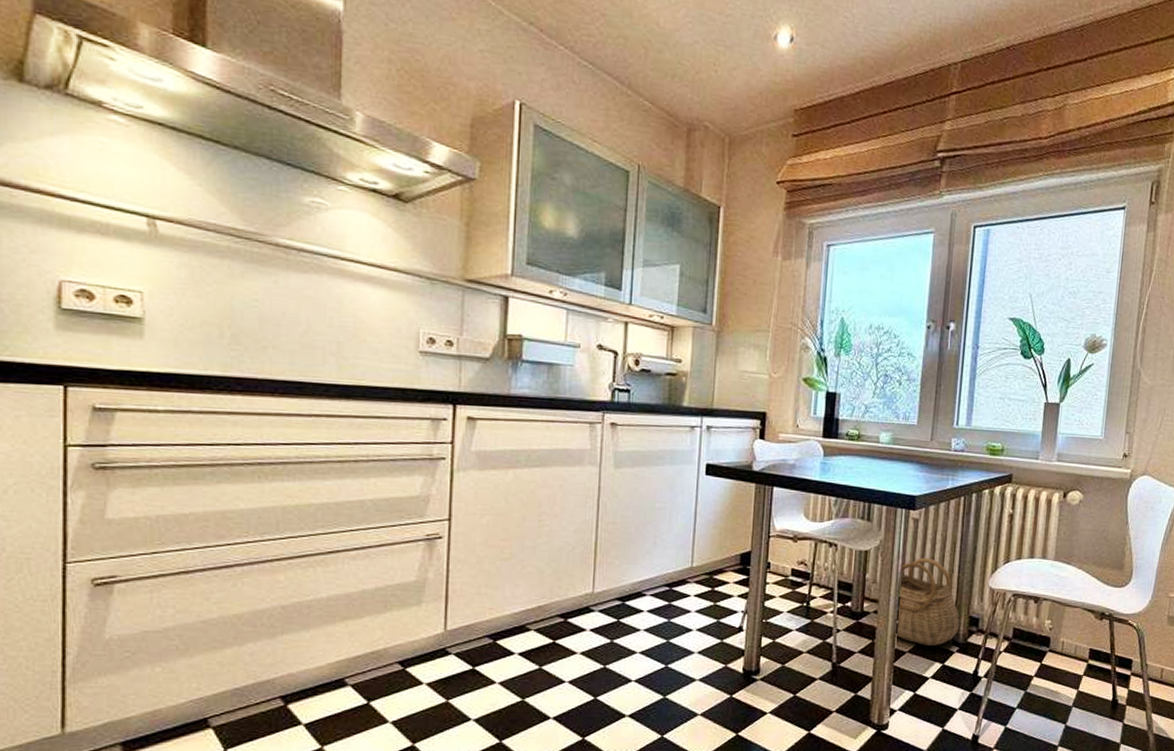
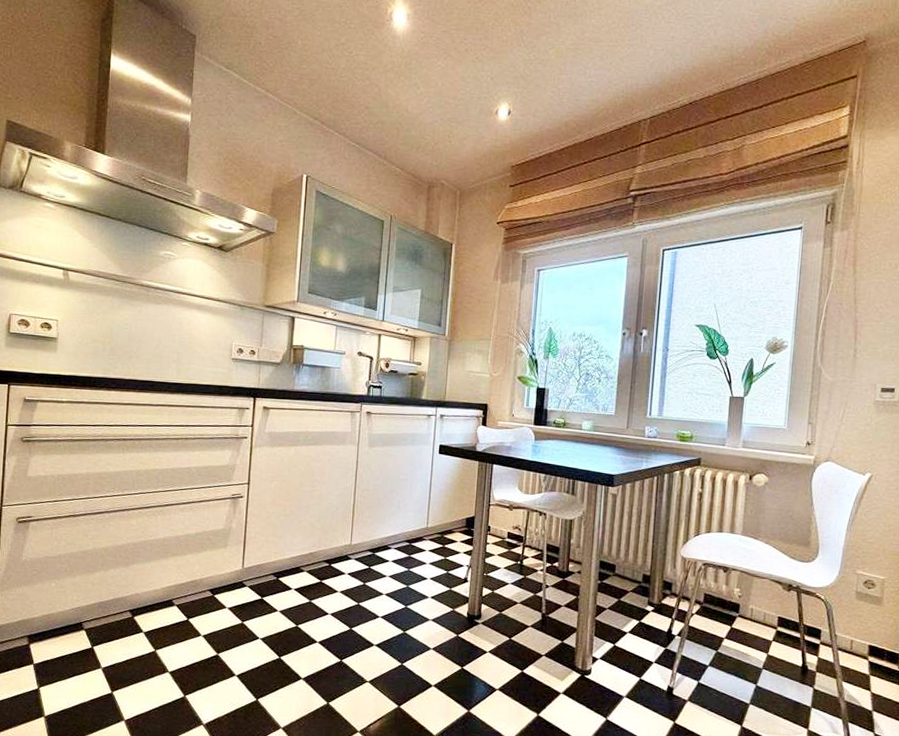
basket: present [894,557,960,647] -> none [596,527,655,605]

